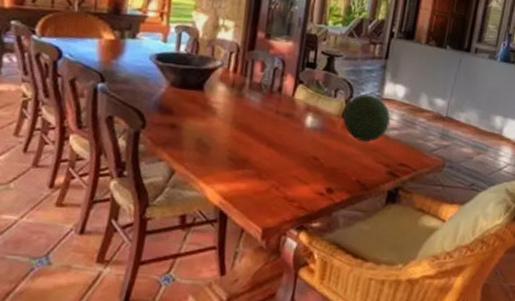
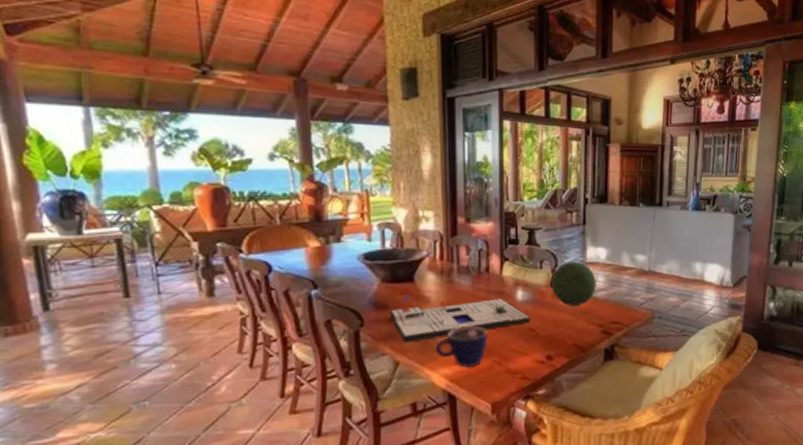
board game: none [173,102,316,152] -> present [390,294,530,343]
cup: none [214,144,270,187] -> present [436,326,488,367]

